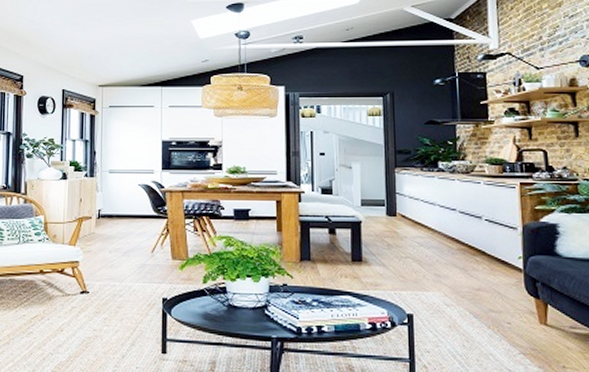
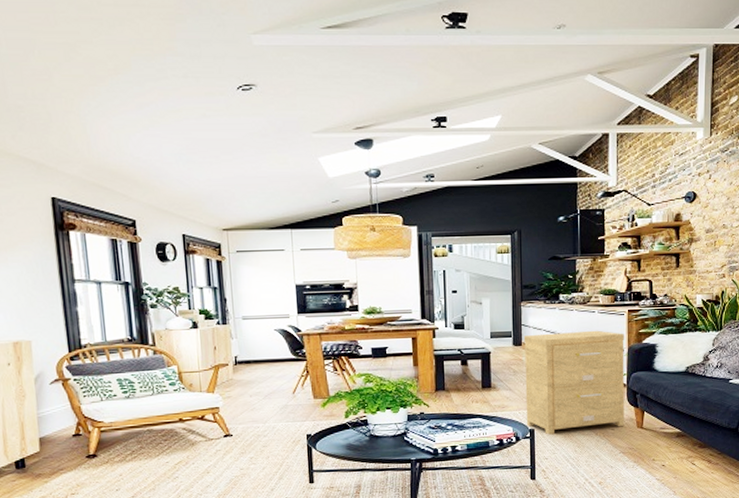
side table: none [398,203,523,323] -> present [523,330,624,435]

